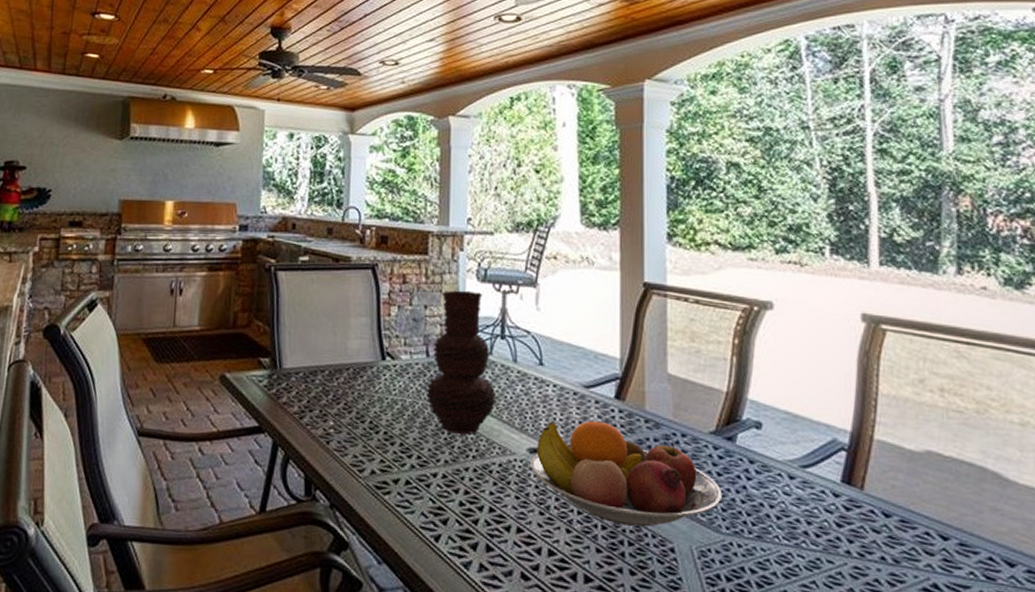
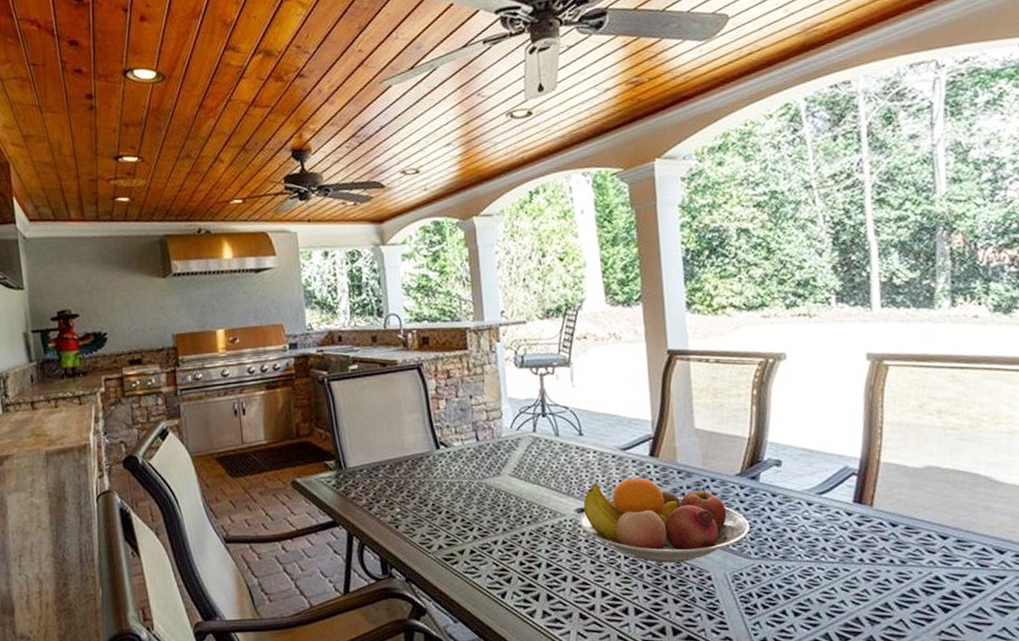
vase: present [426,290,495,435] -> none [479,377,543,505]

